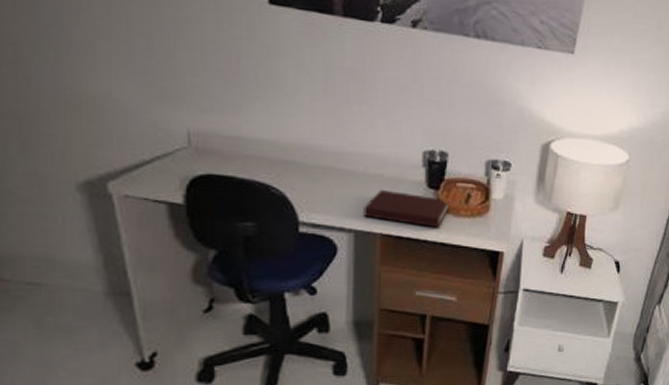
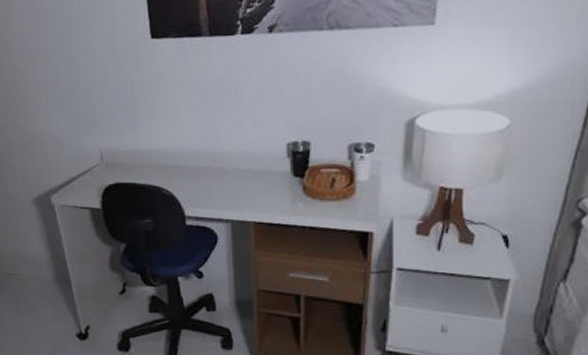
notebook: present [363,189,449,228] -> none [237,182,315,213]

